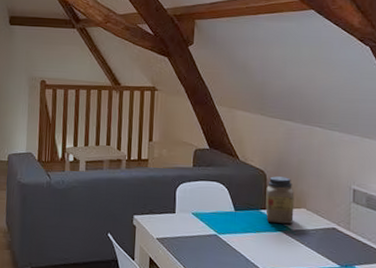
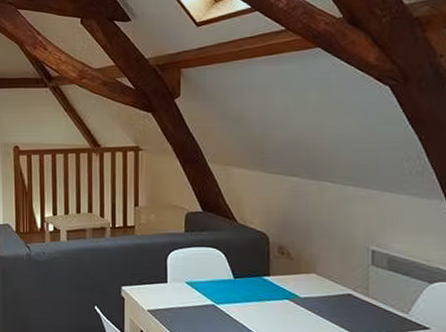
jar: present [265,176,294,224] -> none [269,239,302,291]

